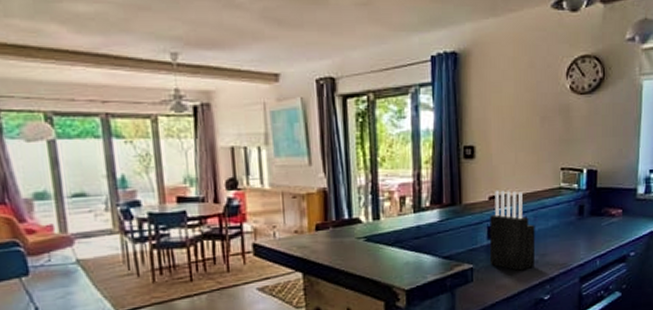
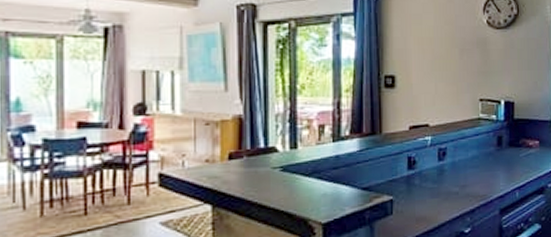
knife block: present [489,190,536,271] -> none [409,120,456,203]

